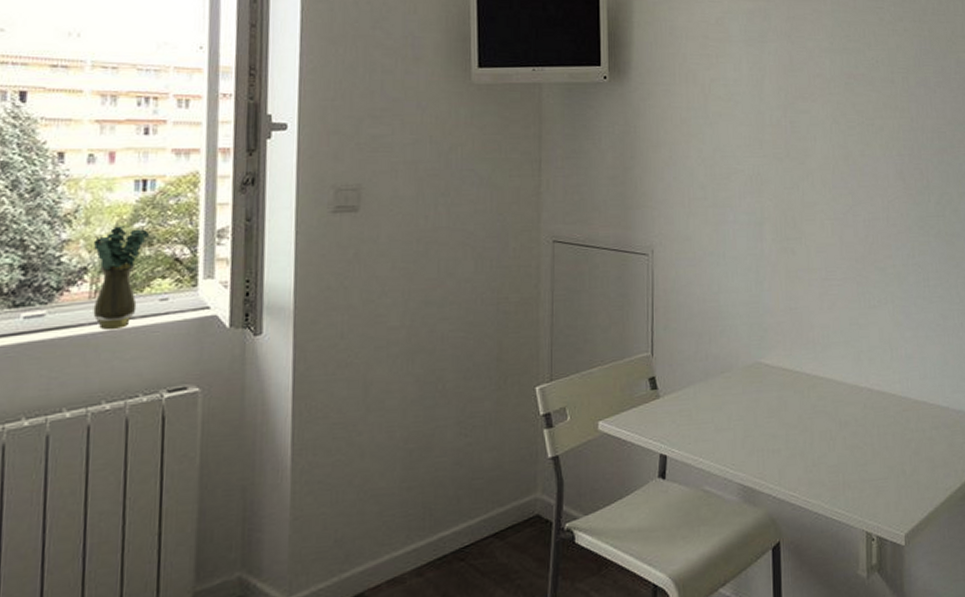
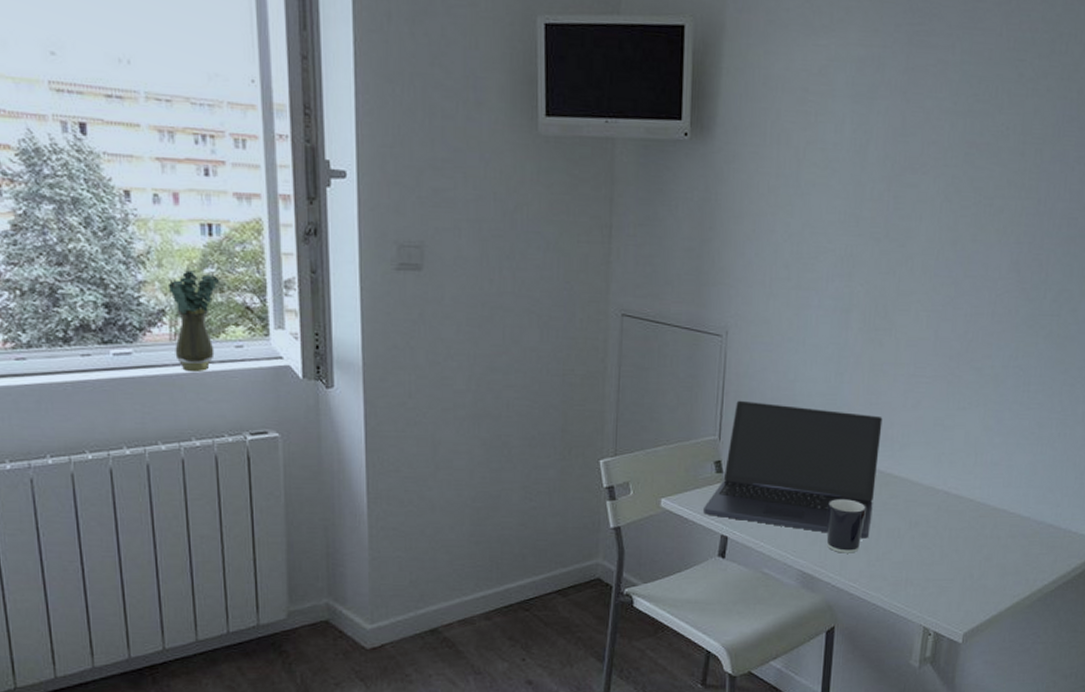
laptop: none [641,315,804,444] -> present [703,400,883,539]
mug: none [760,405,799,462] -> present [826,499,867,553]

